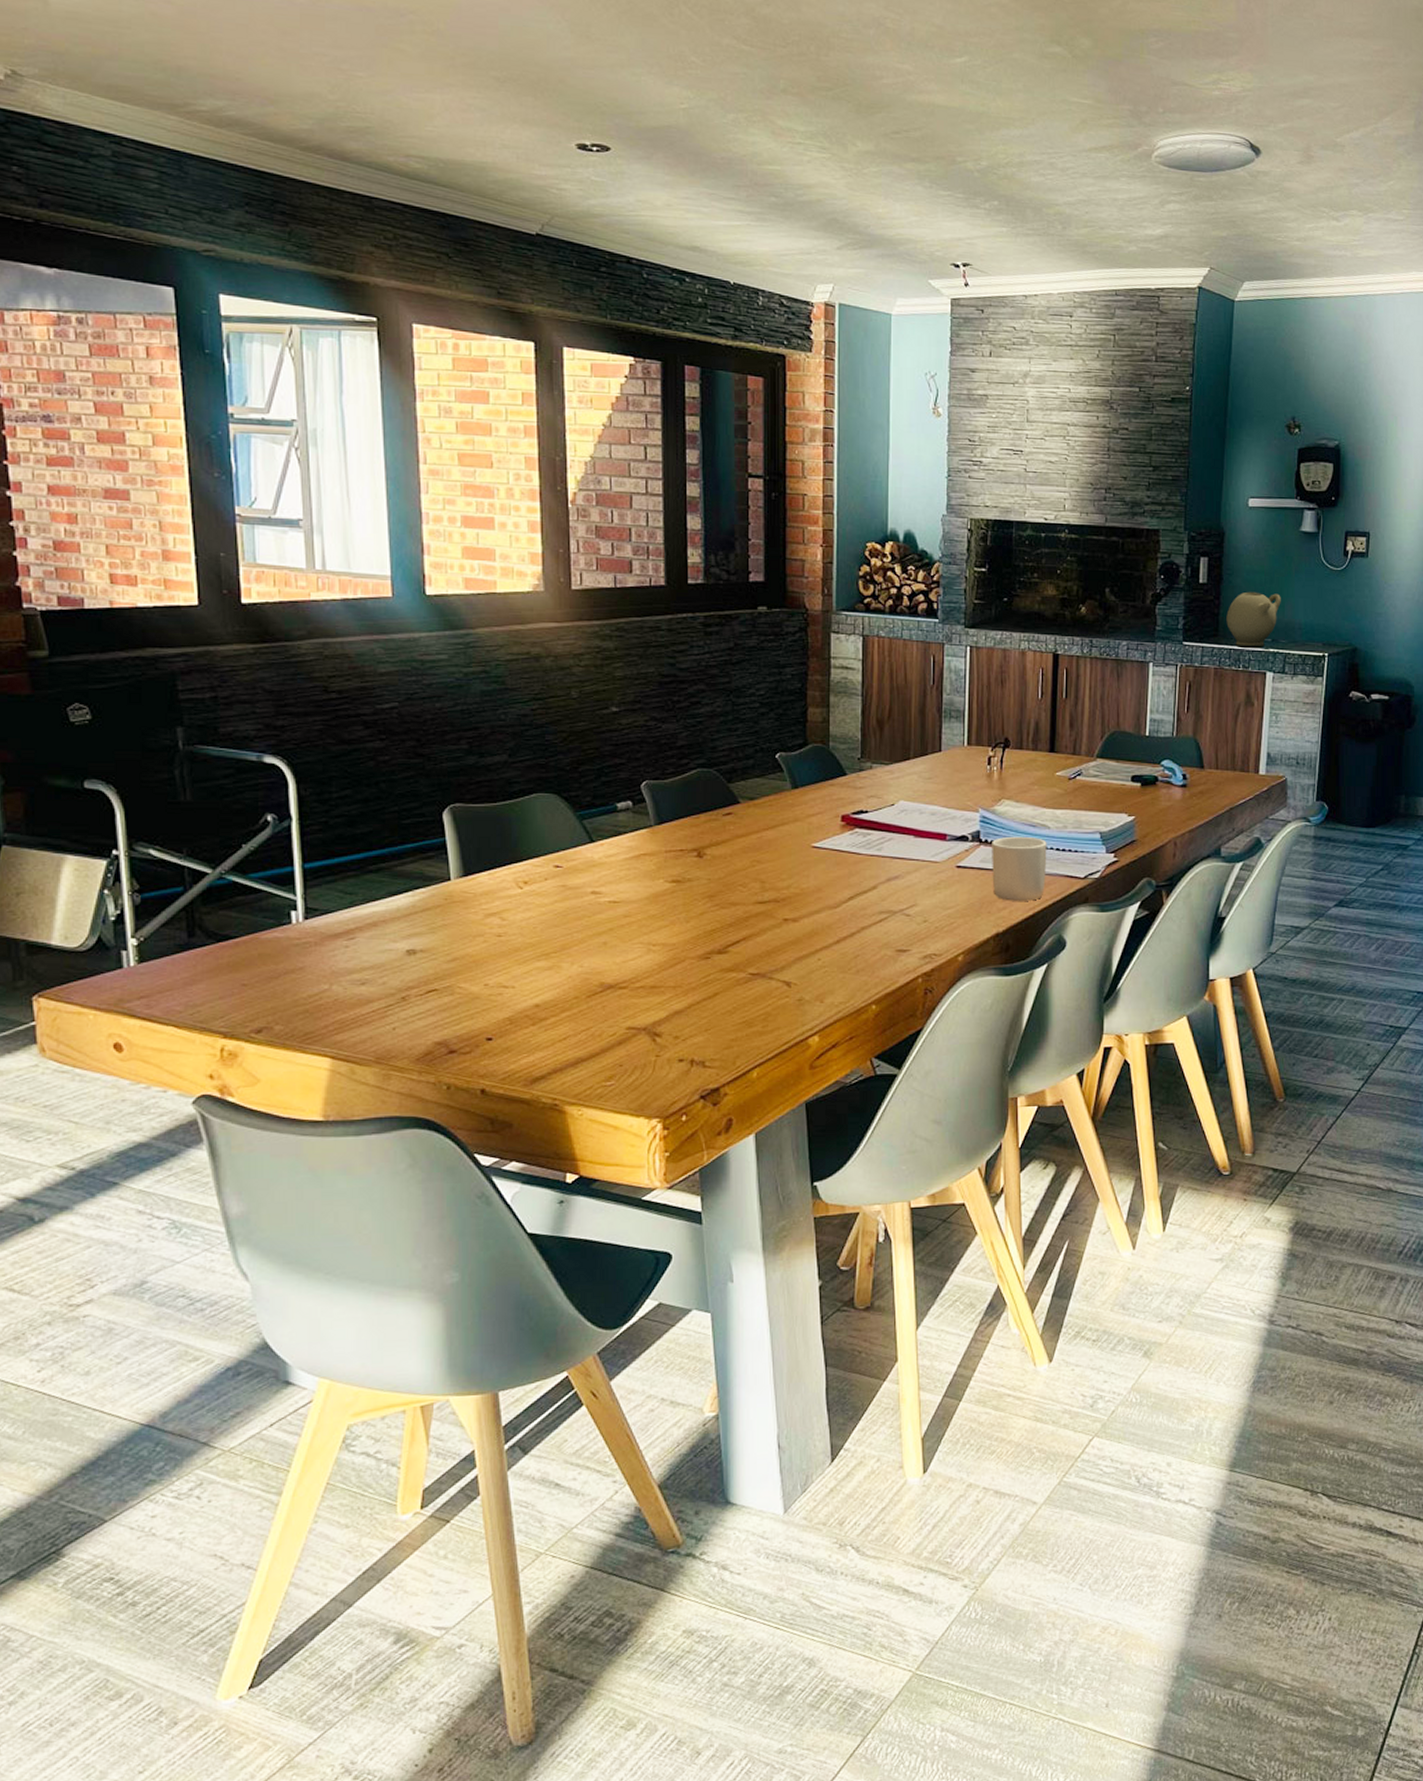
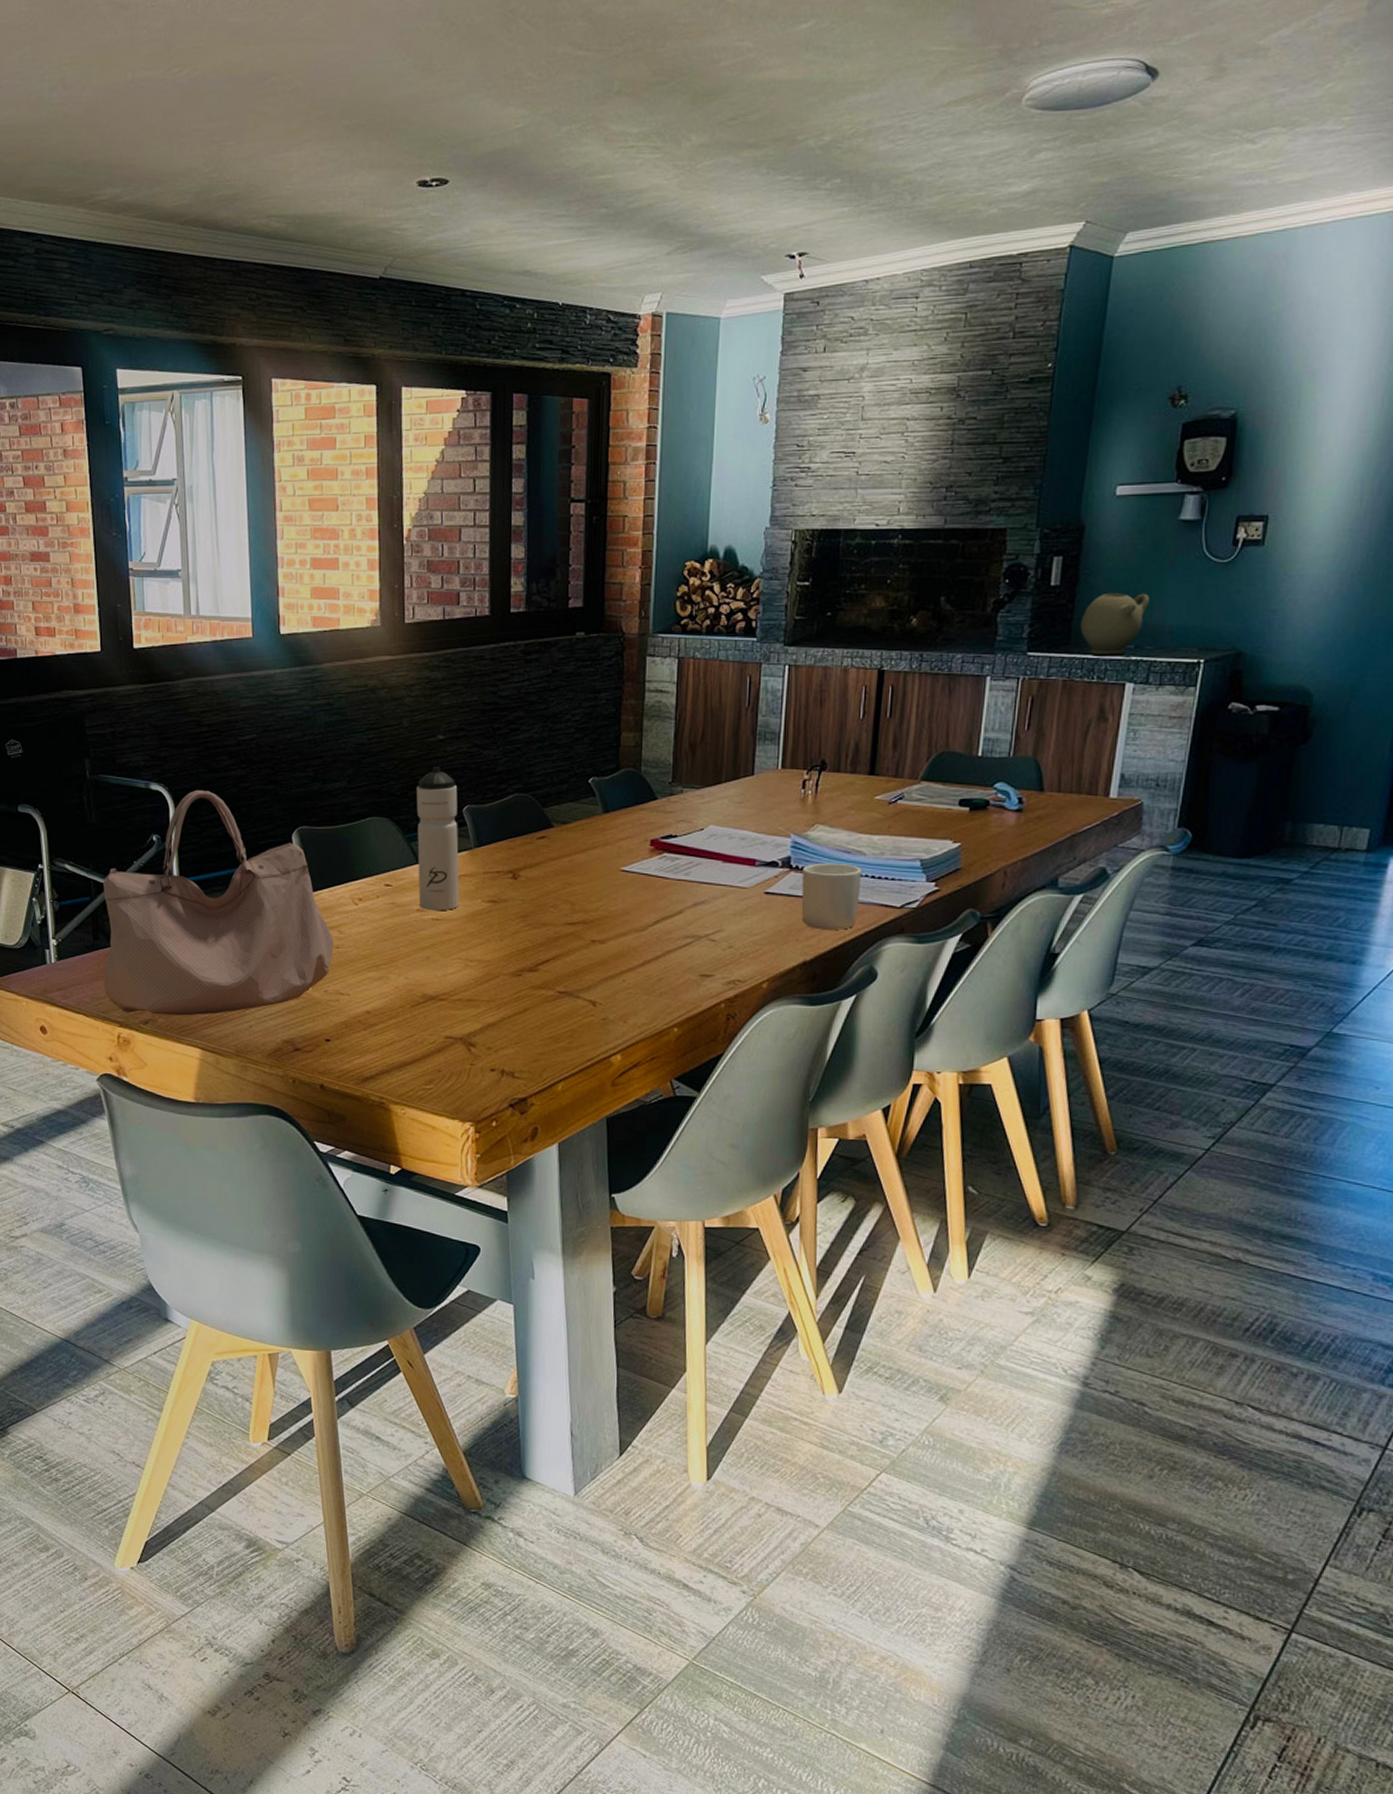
handbag: none [199,764,495,1022] -> present [102,791,334,1016]
water bottle: none [589,740,639,893] -> present [416,767,459,911]

